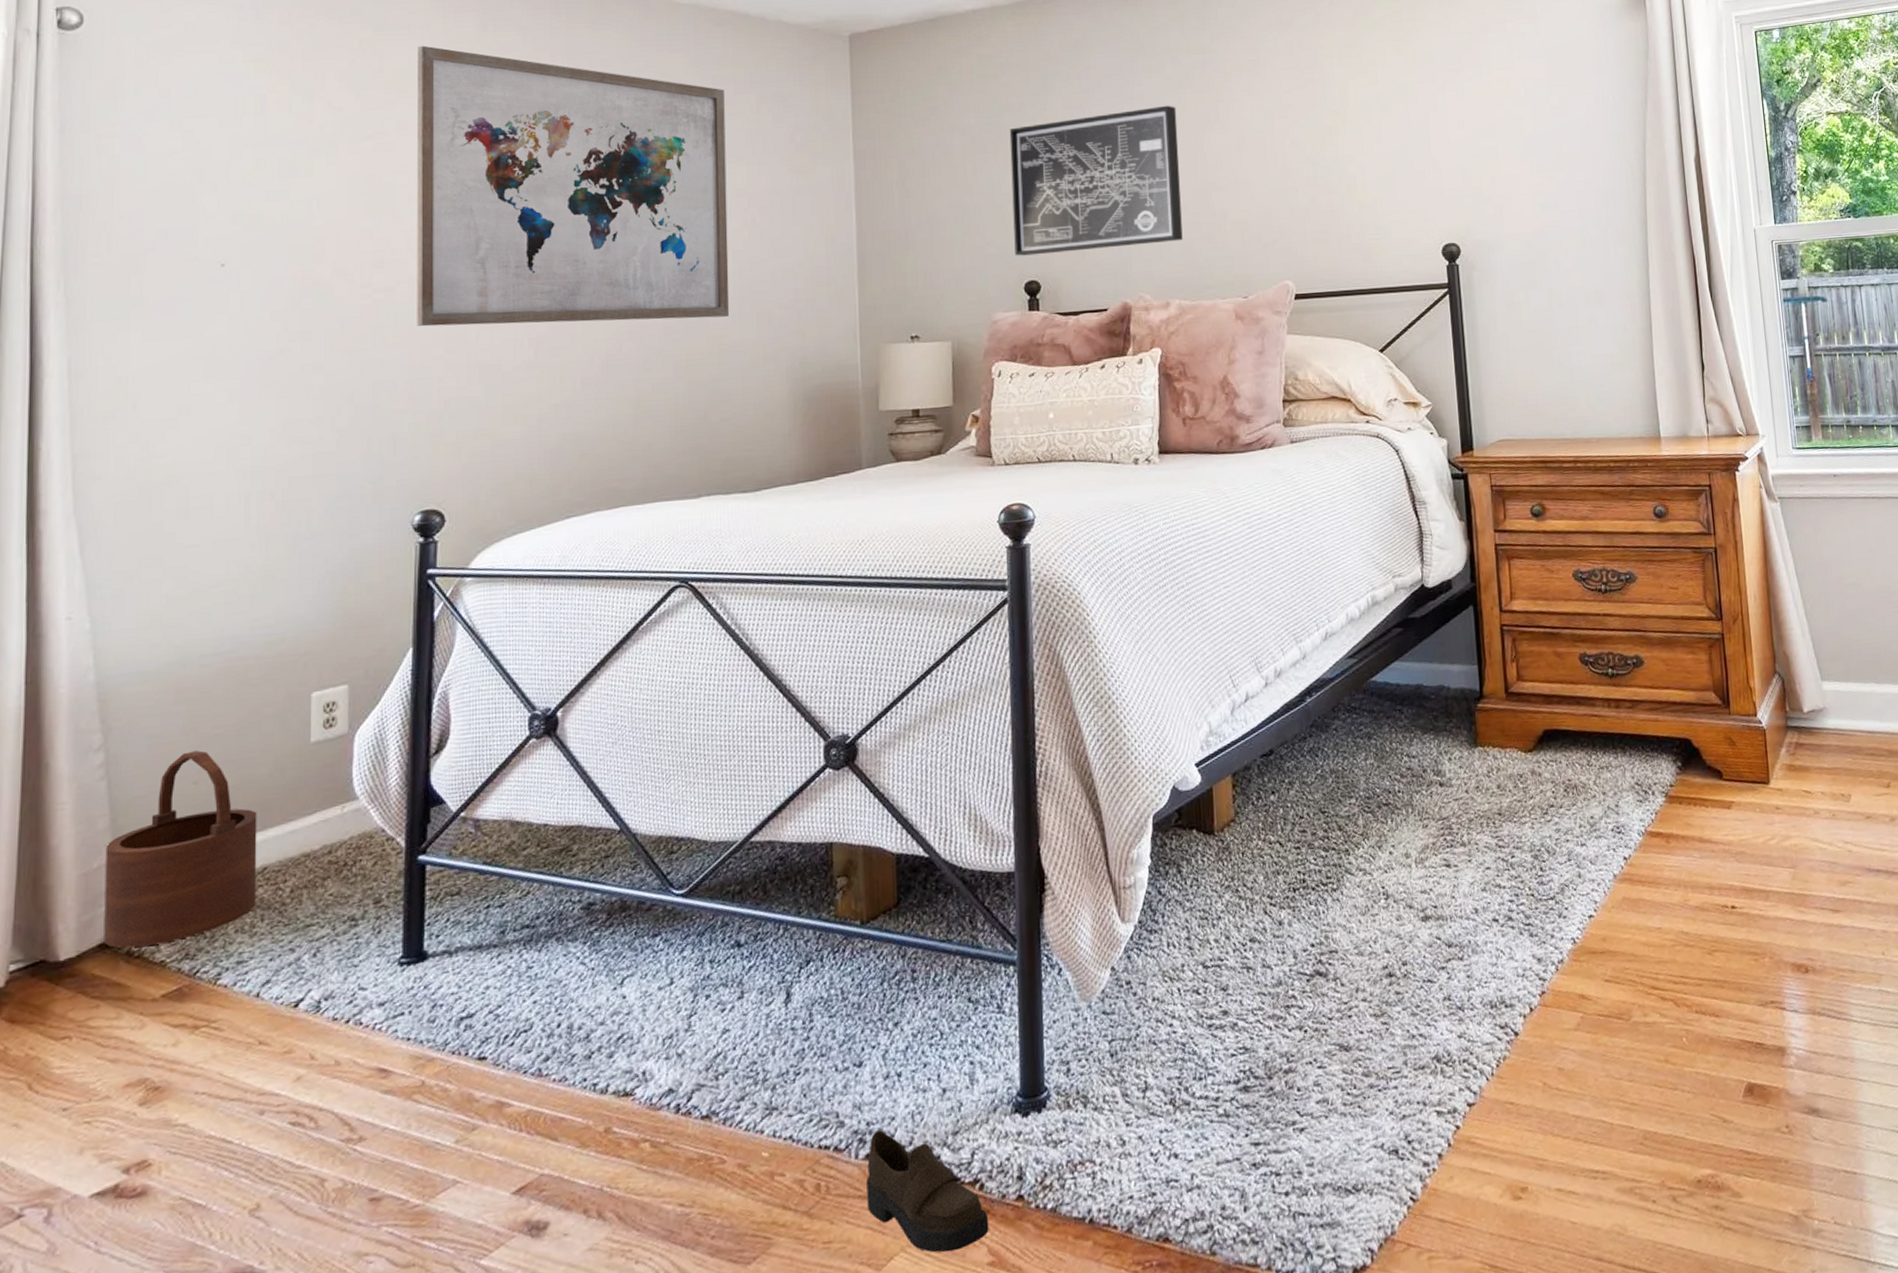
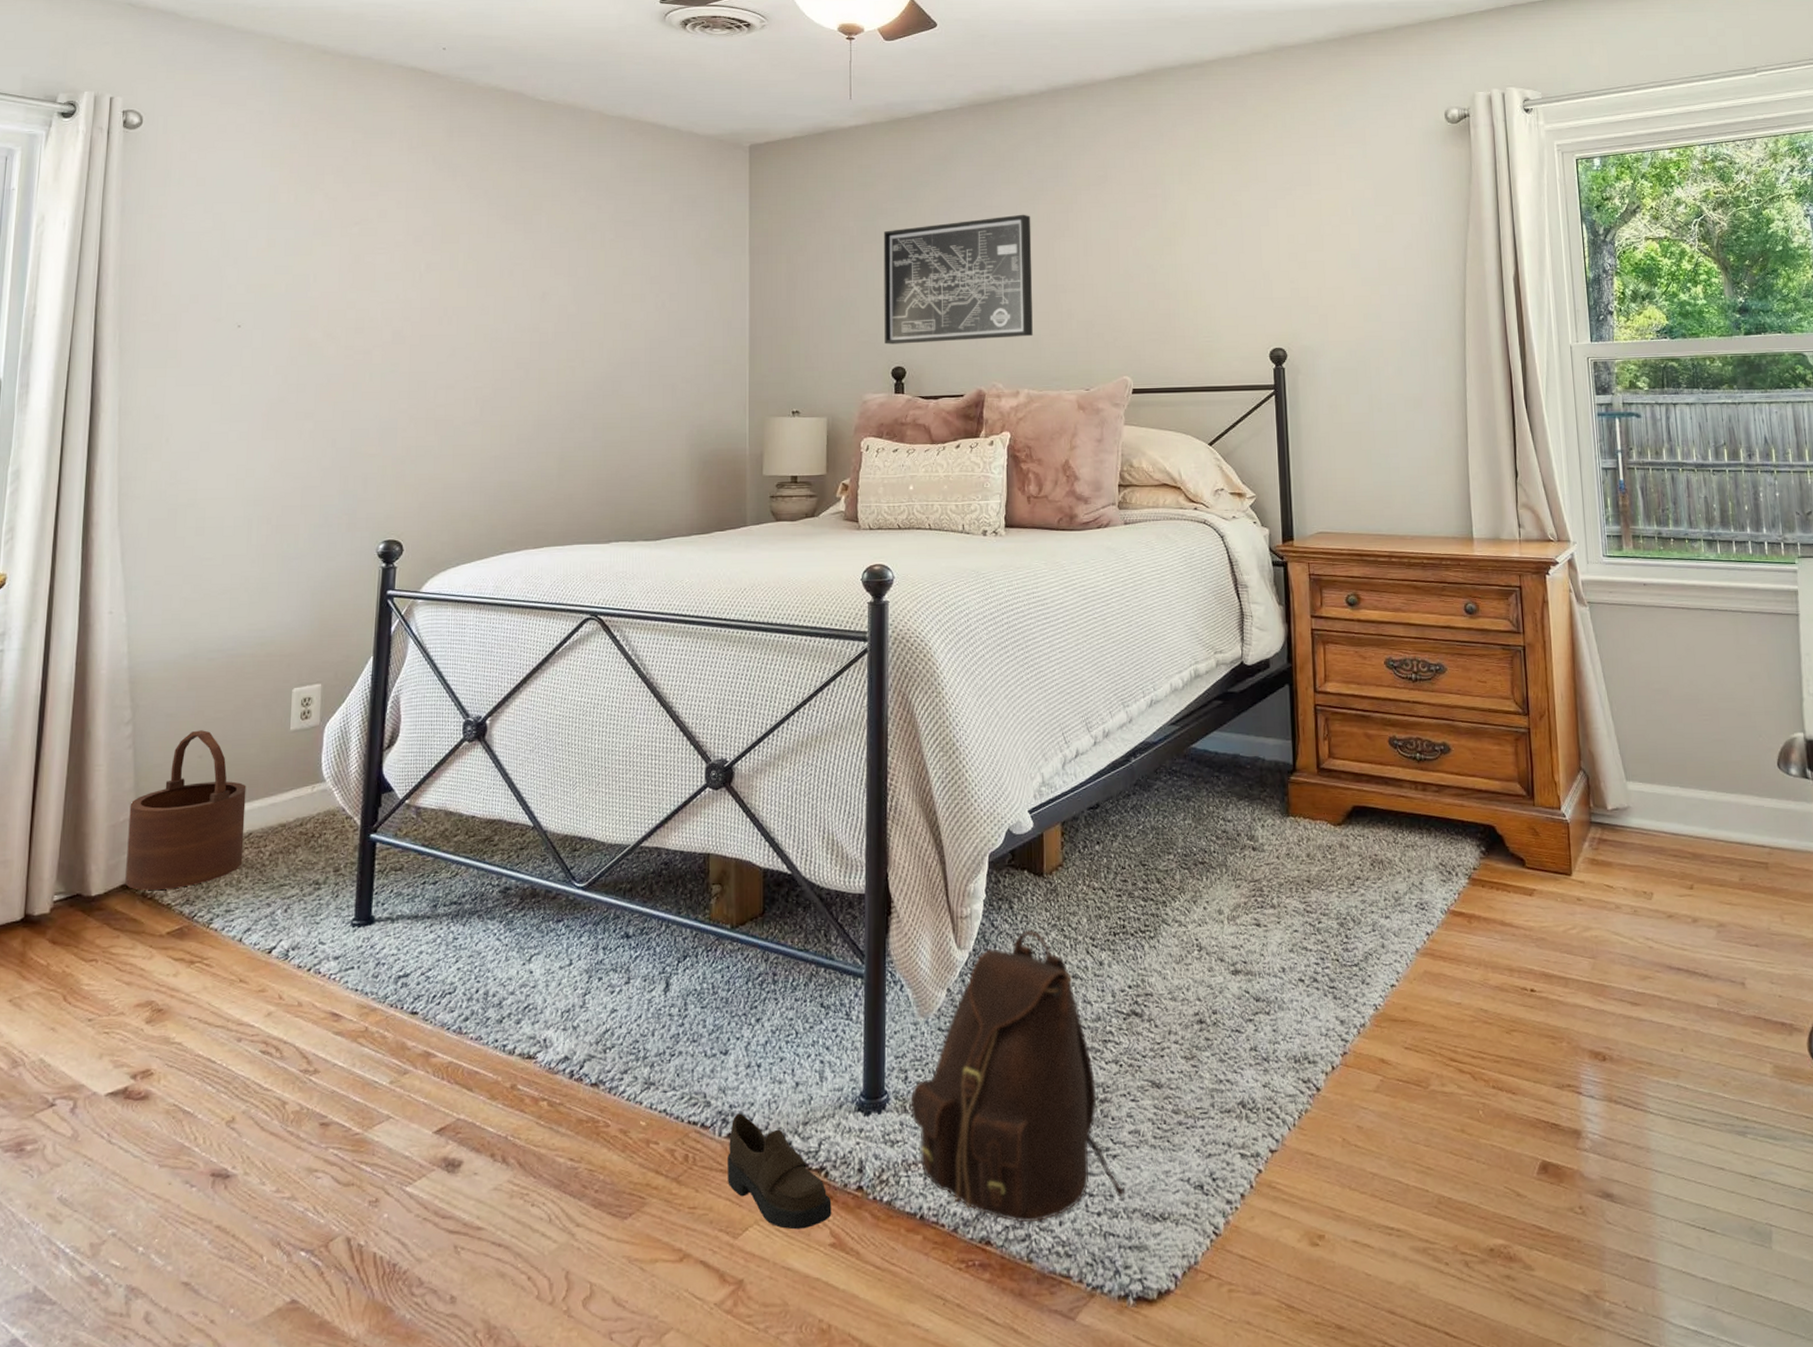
wall art: present [416,45,730,327] -> none [387,147,643,388]
backpack: none [1074,893,1315,1214] -> present [910,929,1126,1223]

